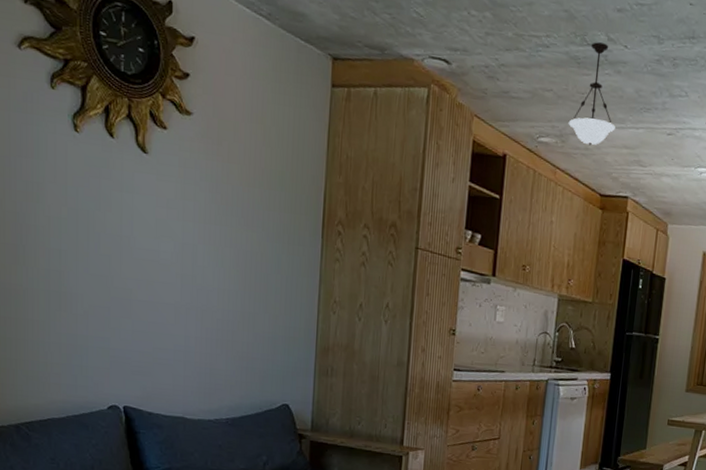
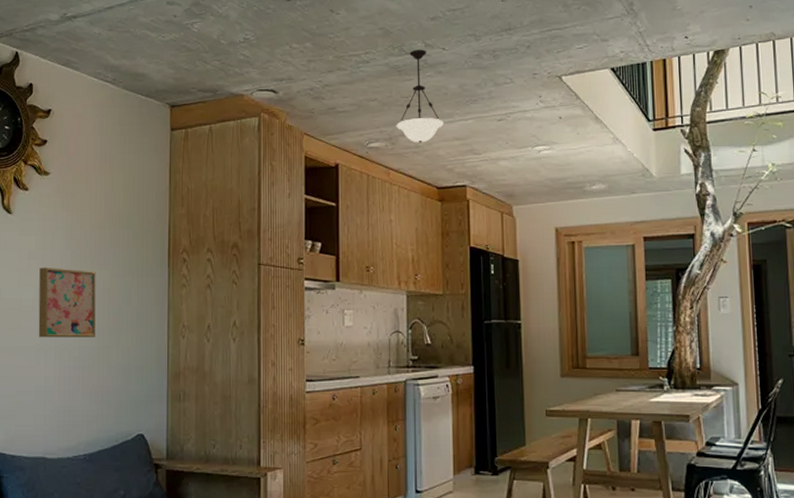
wall art: none [178,219,243,302] -> present [38,267,96,338]

